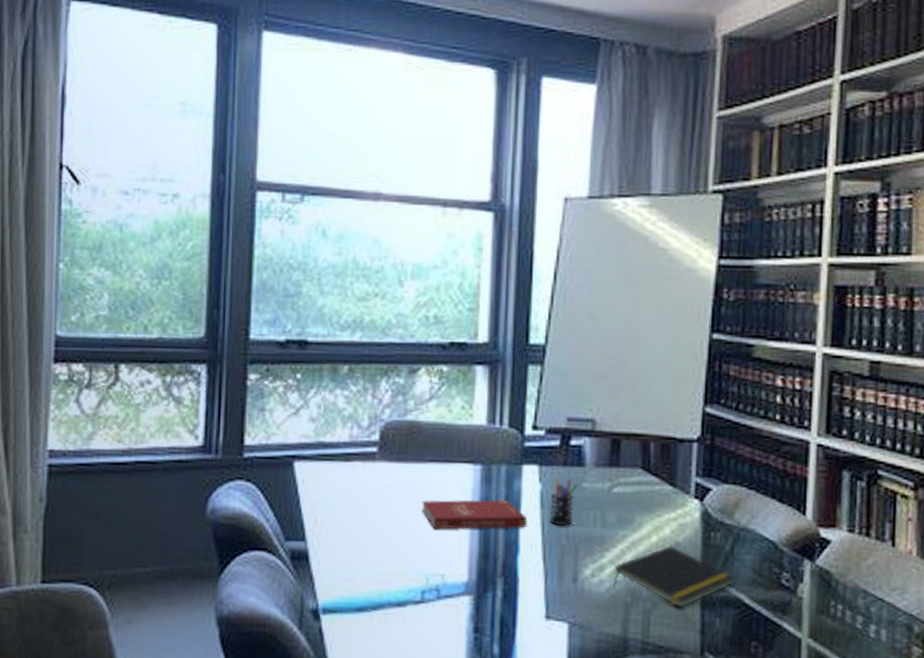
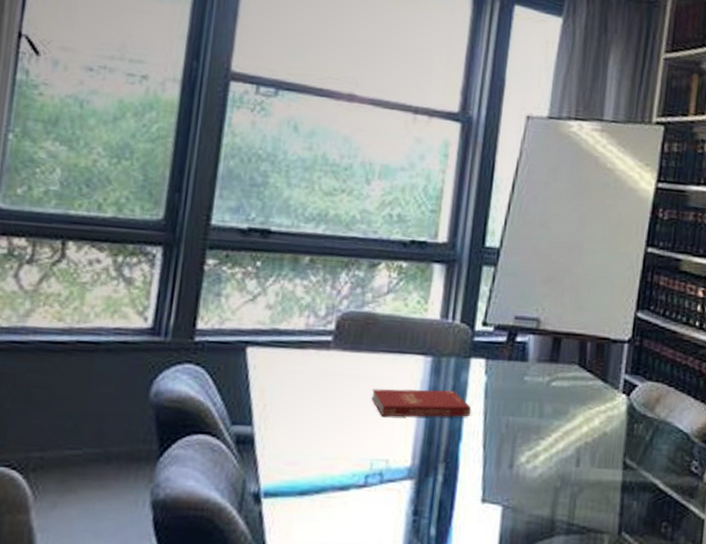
pen holder: present [550,478,578,526] -> none [492,371,520,416]
notepad: present [613,546,734,609] -> none [545,435,651,493]

